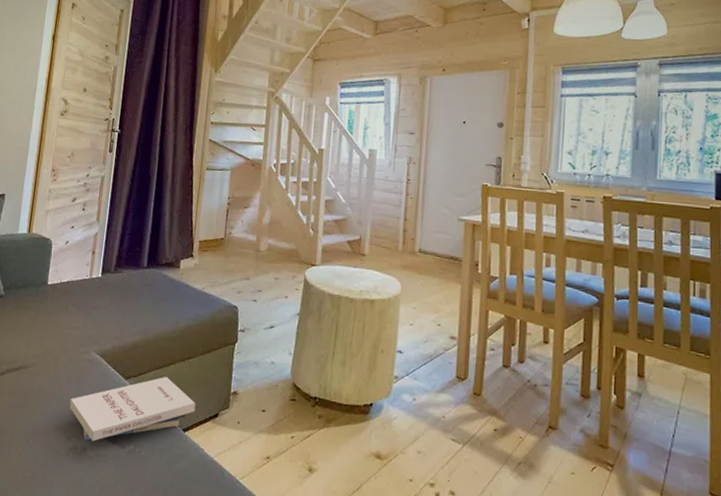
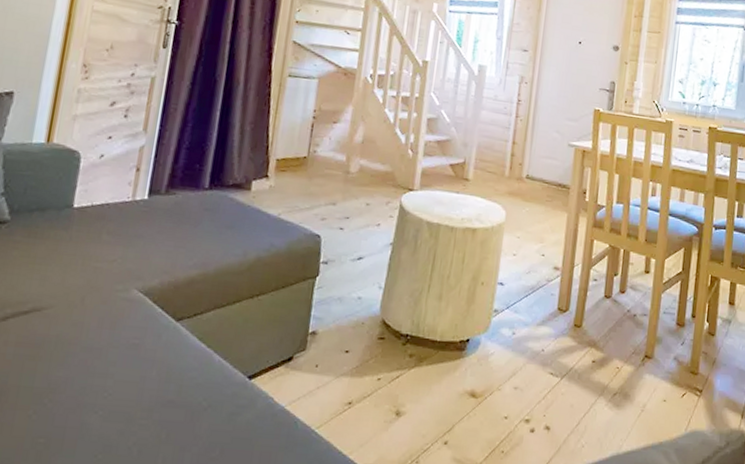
books: present [69,376,196,442] -> none [100,316,266,396]

